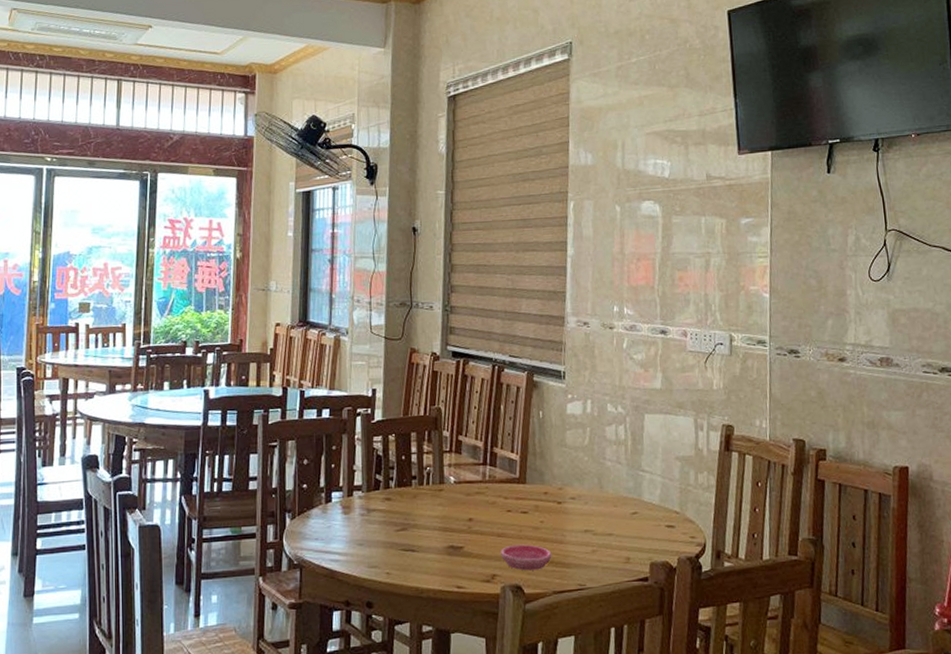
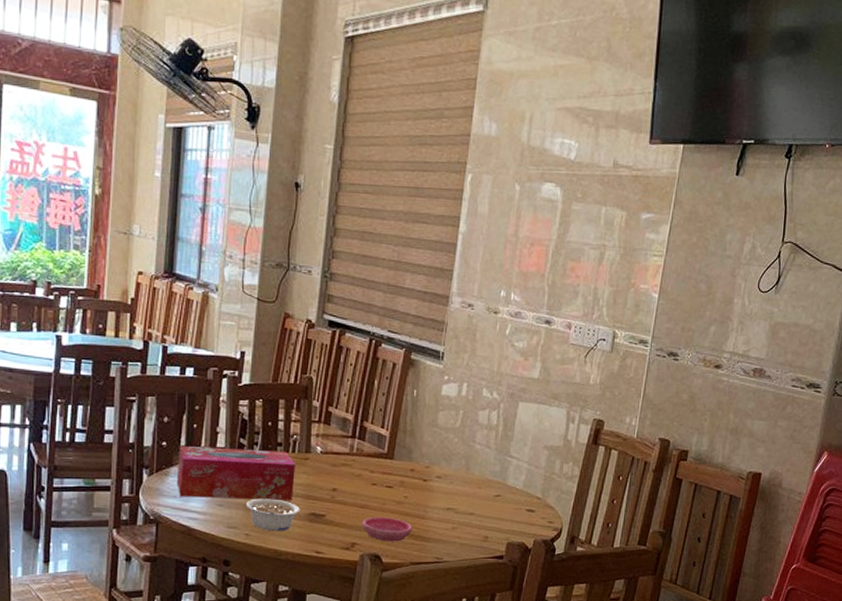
tissue box: none [317,484,431,539] -> present [176,445,295,500]
legume: none [386,534,438,568] -> present [247,498,300,532]

